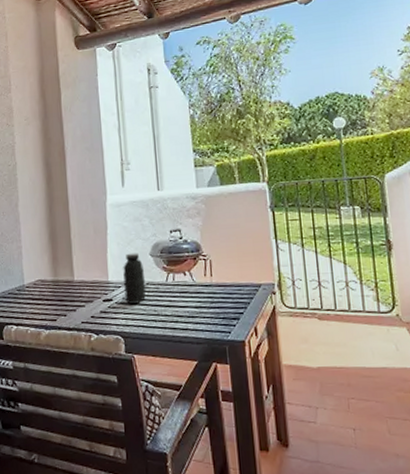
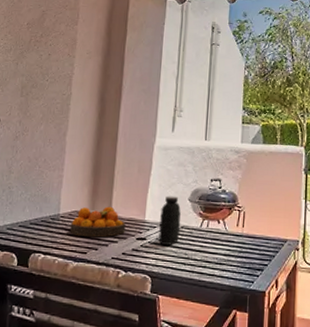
fruit bowl: none [36,271,91,304] -> present [70,206,126,237]

